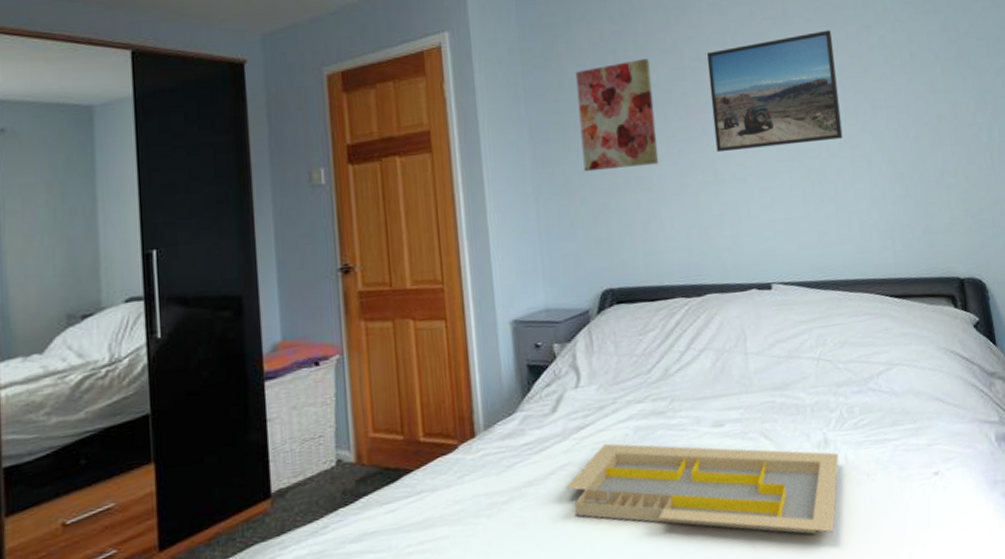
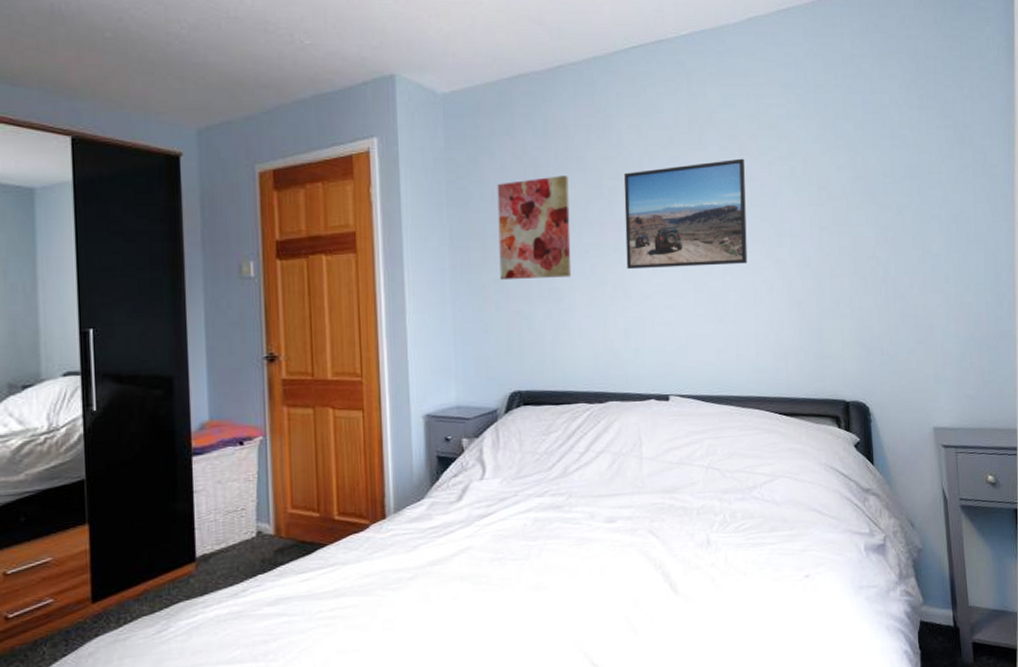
serving tray: present [566,443,839,535] -> none [467,531,719,623]

